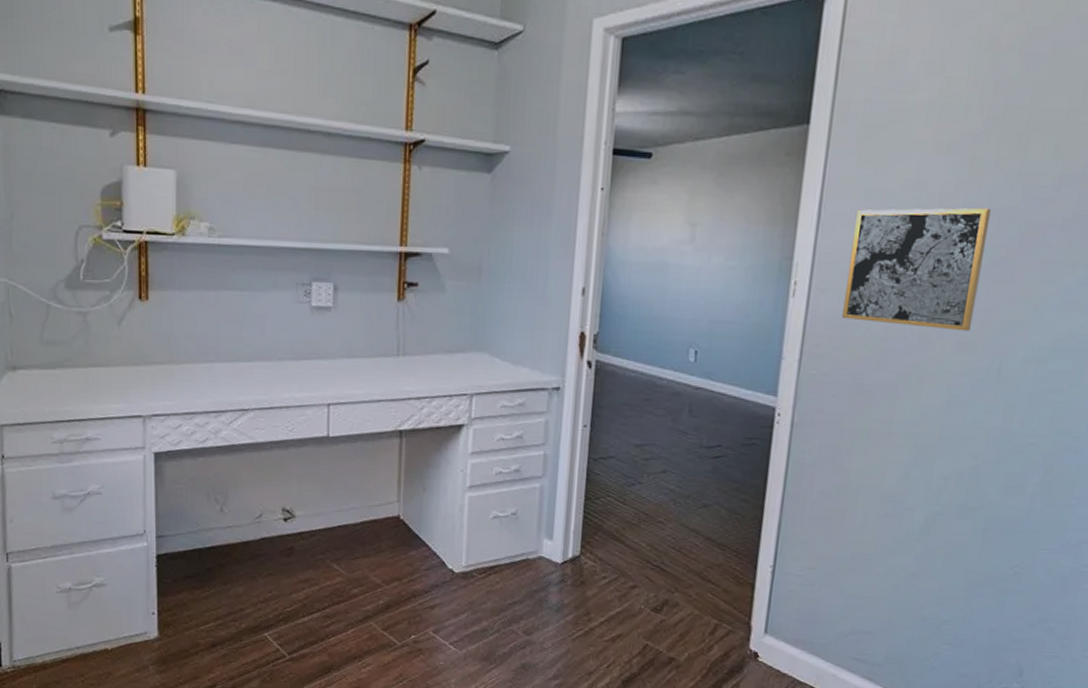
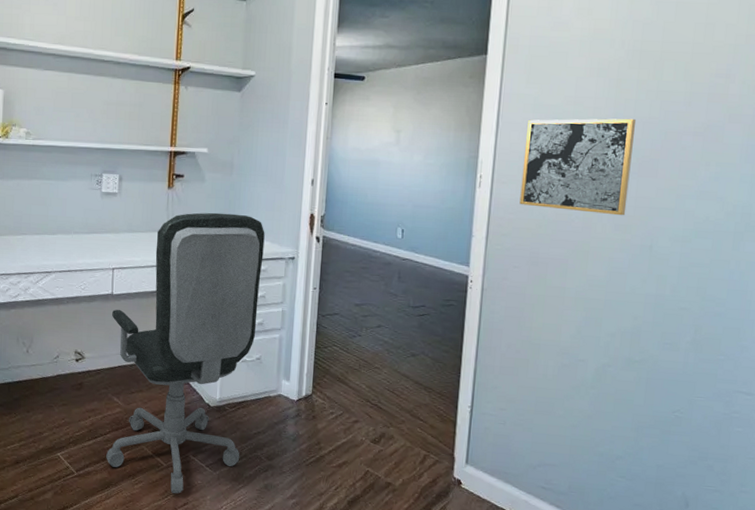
office chair: none [325,331,523,677] -> present [106,212,265,494]

